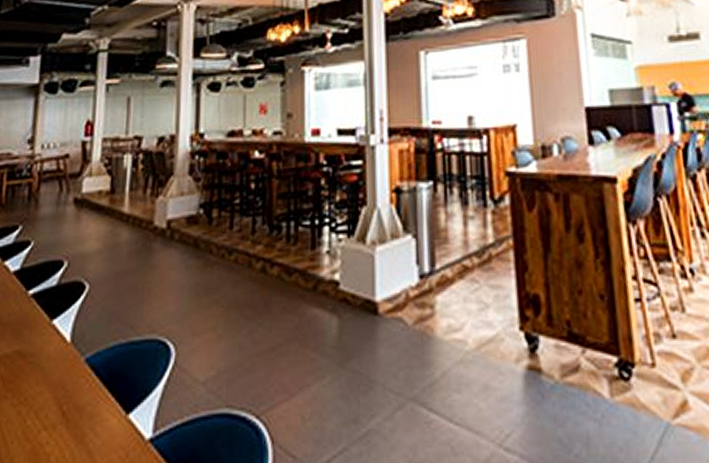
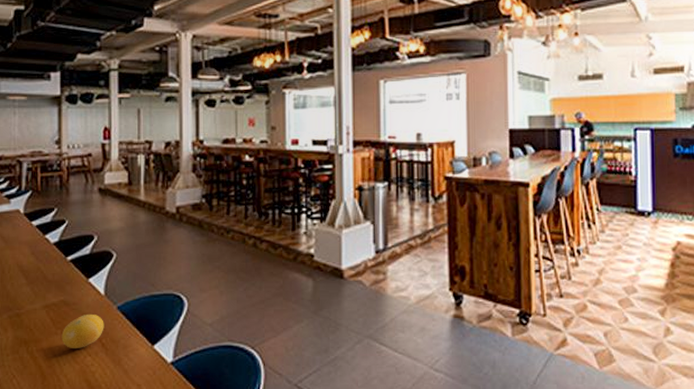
fruit: none [11,369,68,419] -> present [61,313,104,348]

